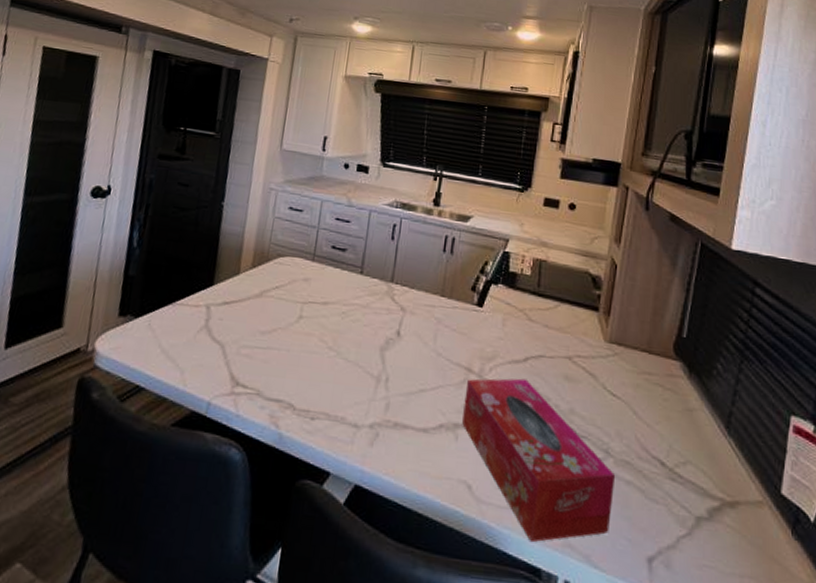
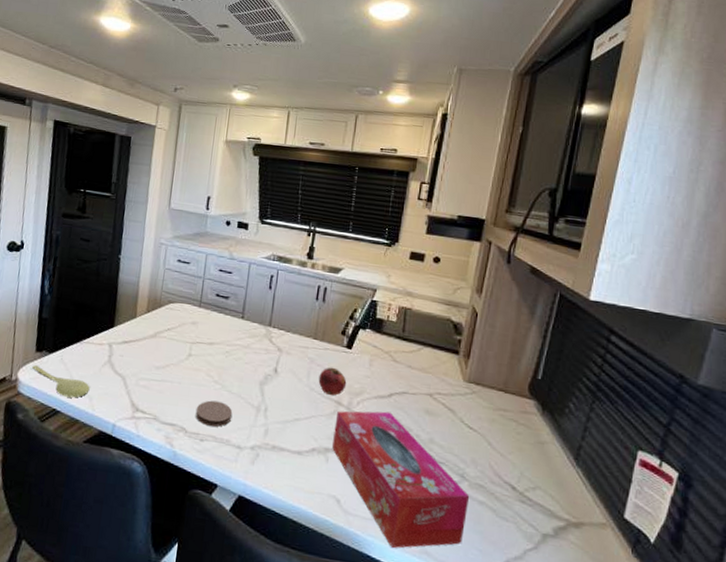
spoon: none [113,332,182,372] -> present [32,365,90,398]
coaster: none [305,370,349,402] -> present [195,400,233,427]
fruit: none [446,328,478,362] -> present [318,367,347,396]

